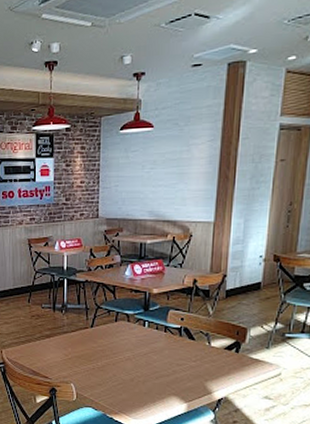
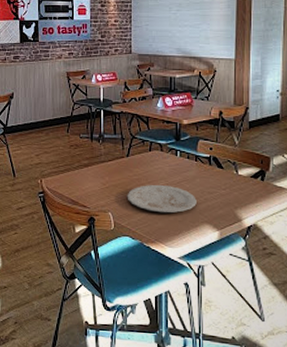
plate: none [90,356,164,385] -> present [127,184,197,213]

